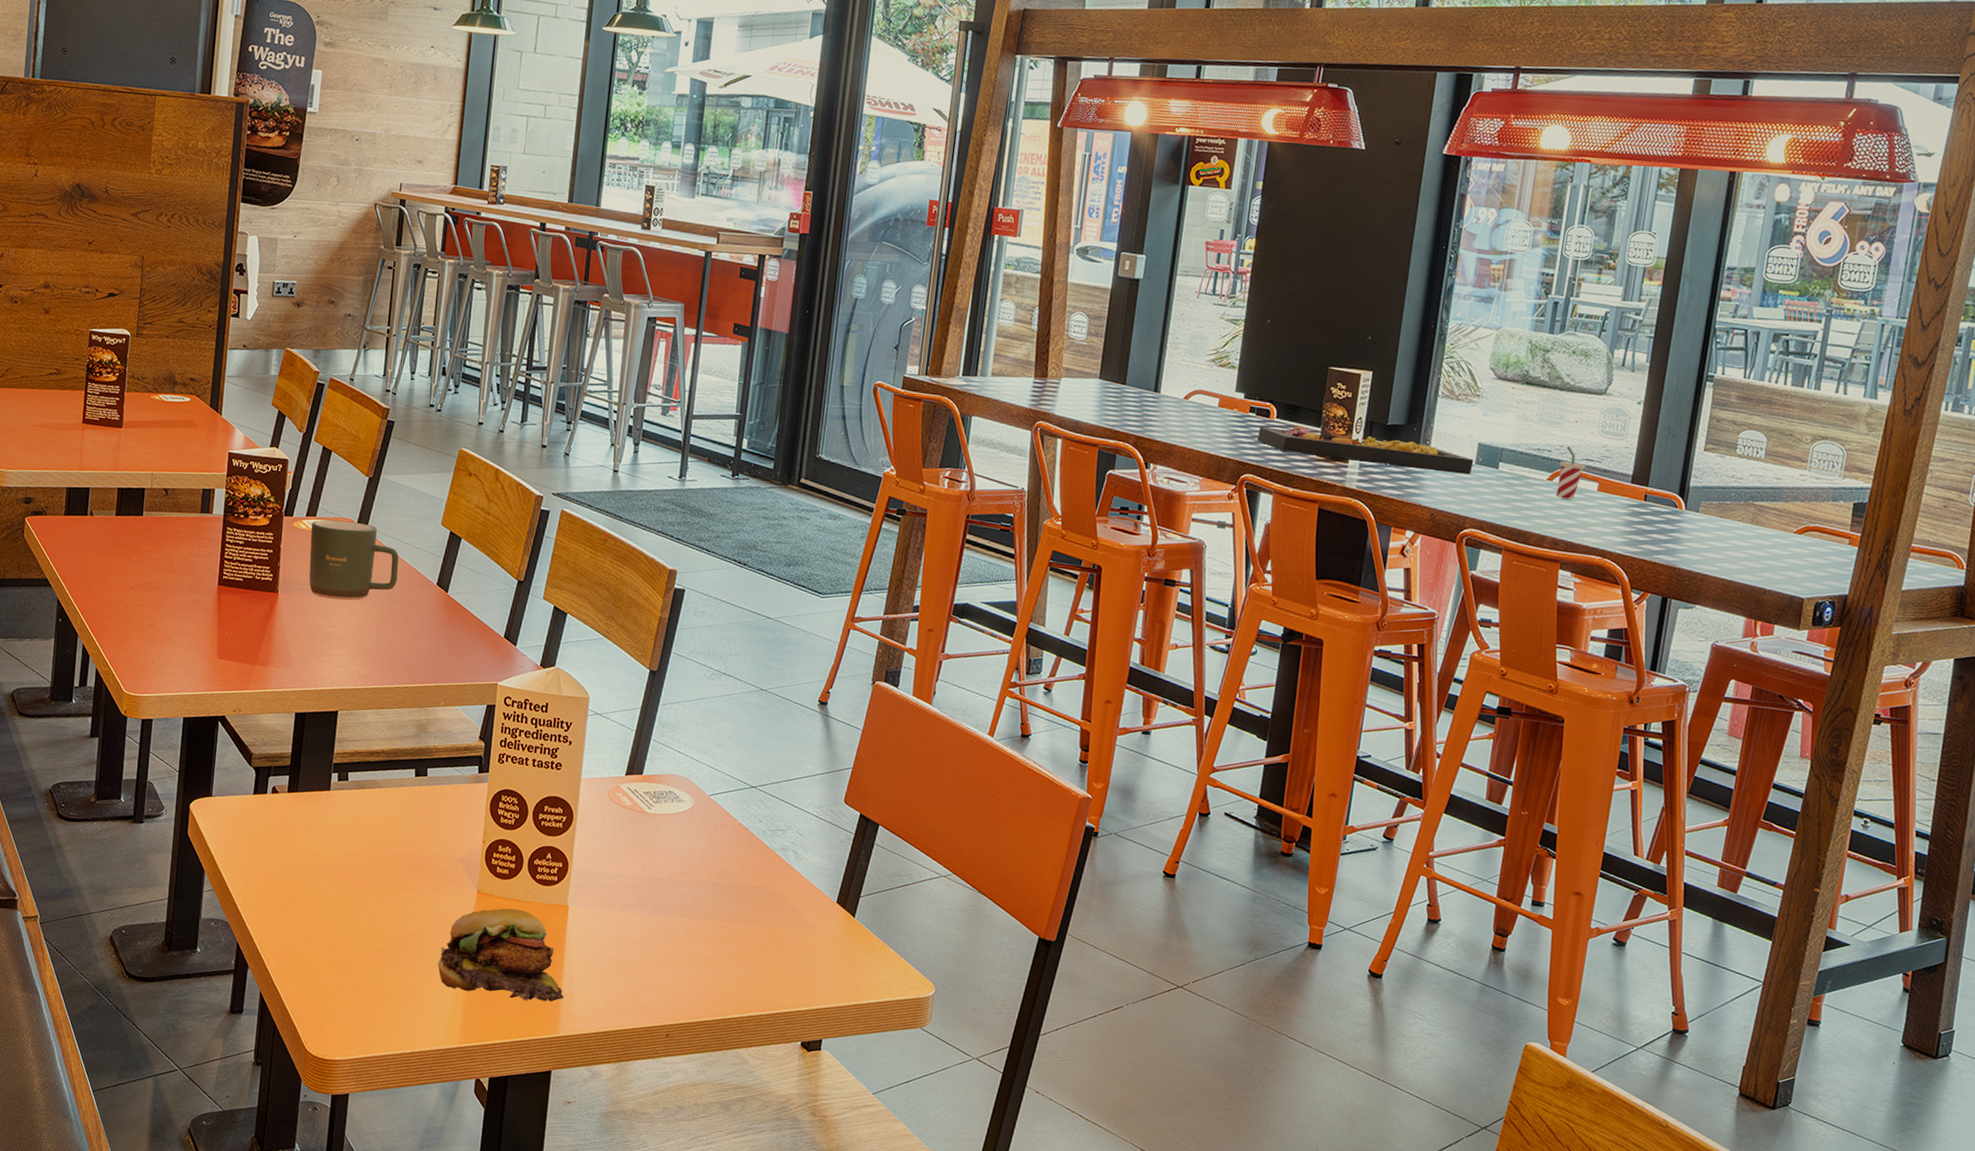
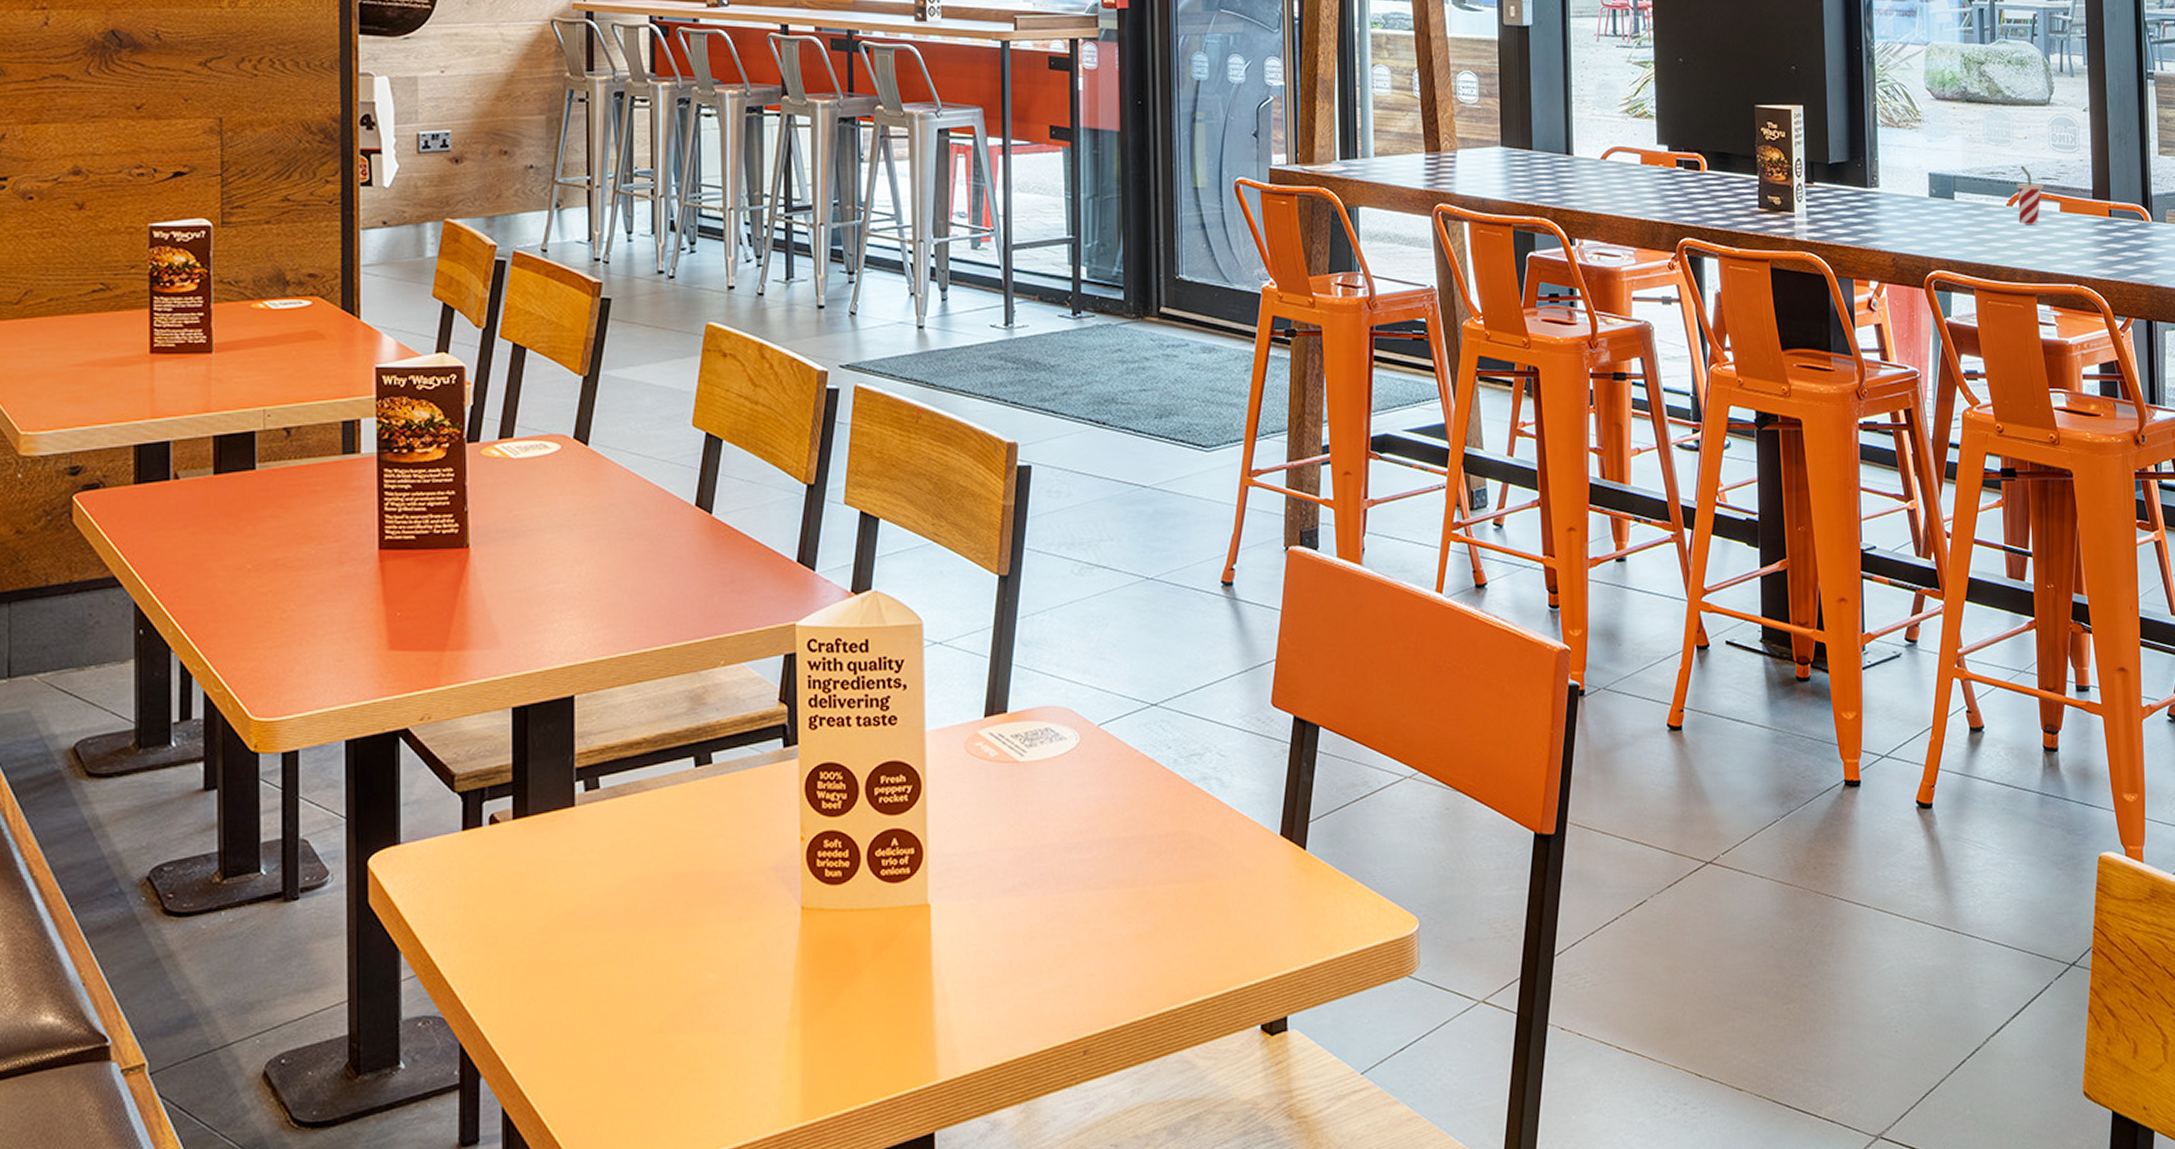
mug: present [309,520,399,601] -> none [507,437,639,545]
burger: present [437,908,564,1002] -> none [756,921,939,1048]
food tray: present [1256,426,1474,475] -> none [1690,175,1928,210]

